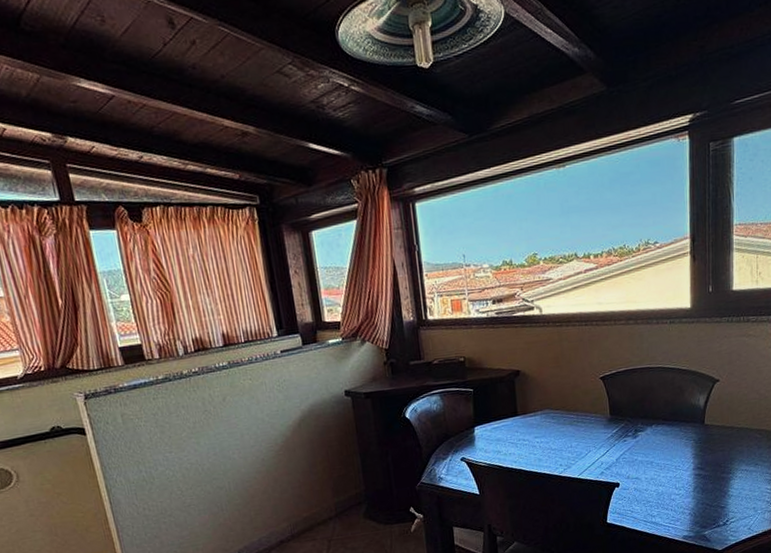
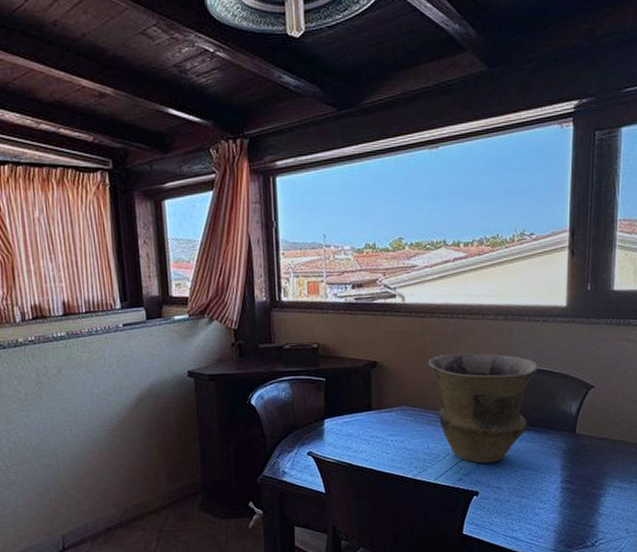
vase: none [566,356,668,458] -> present [427,353,539,463]

